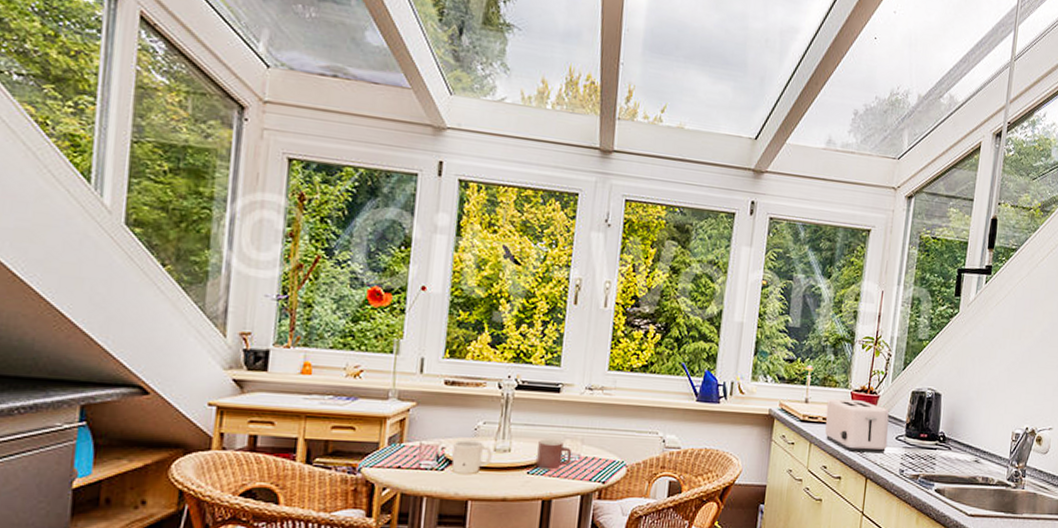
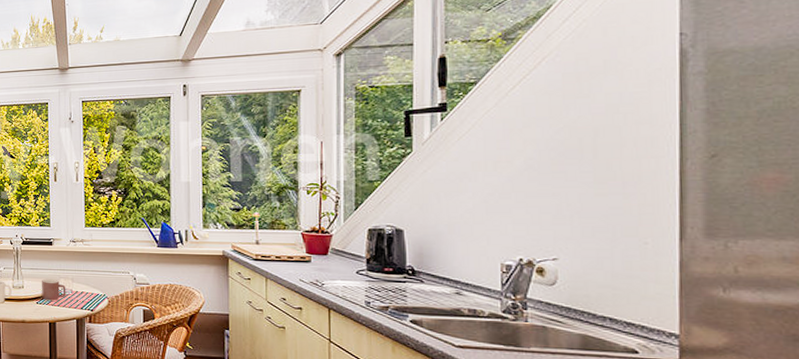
toaster: present [825,398,889,454] -> none [278,239,348,287]

